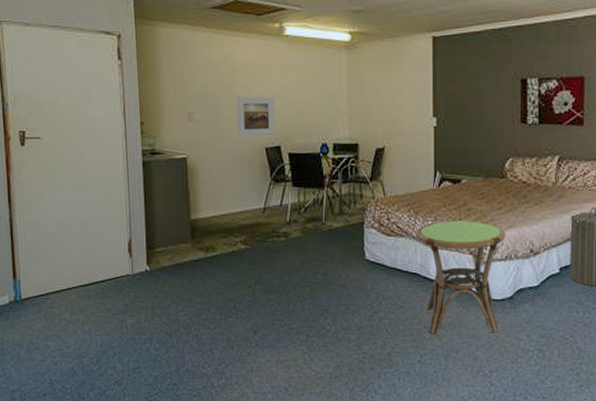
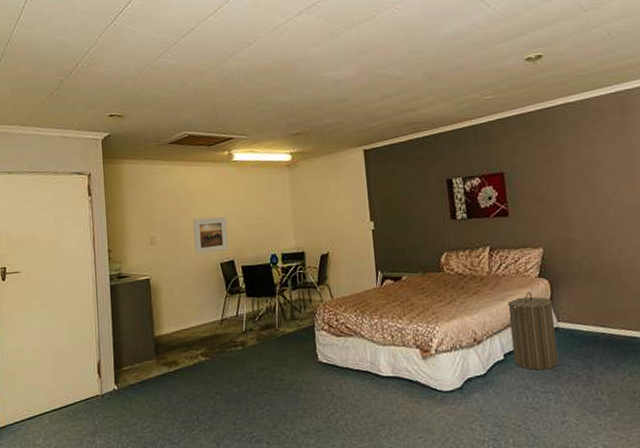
side table: present [415,221,506,336] -> none [363,315,452,433]

